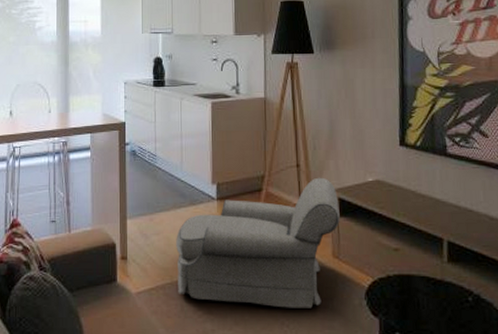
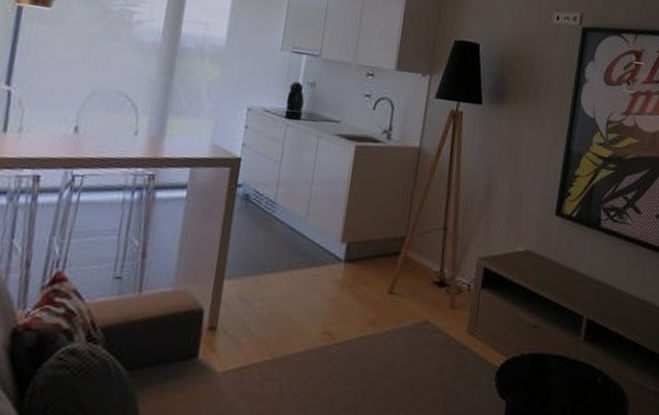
armchair: present [176,177,340,308] -> none [278,243,484,390]

